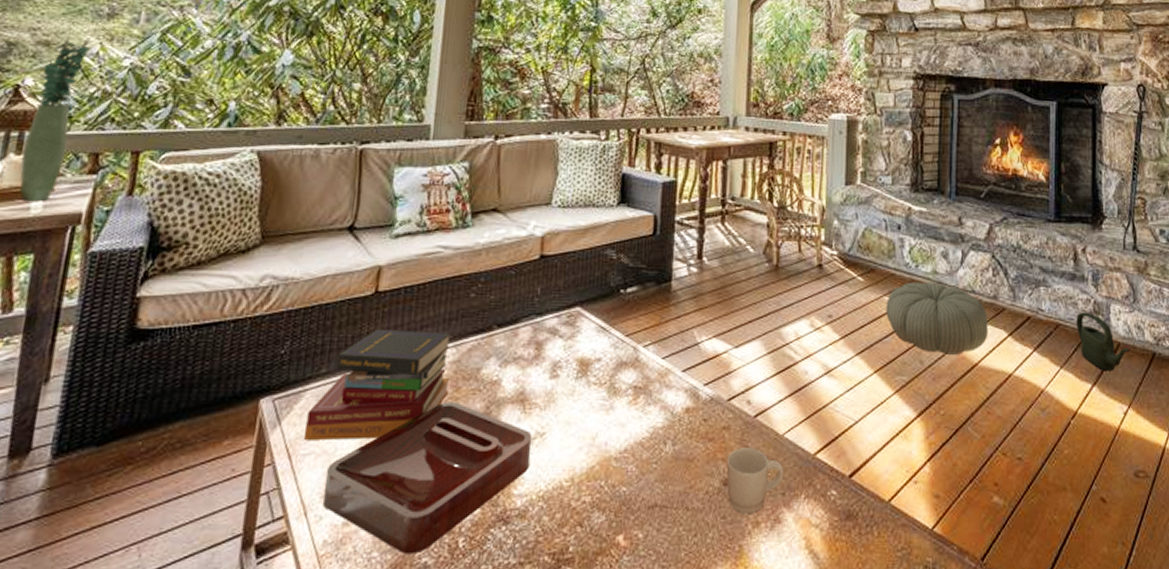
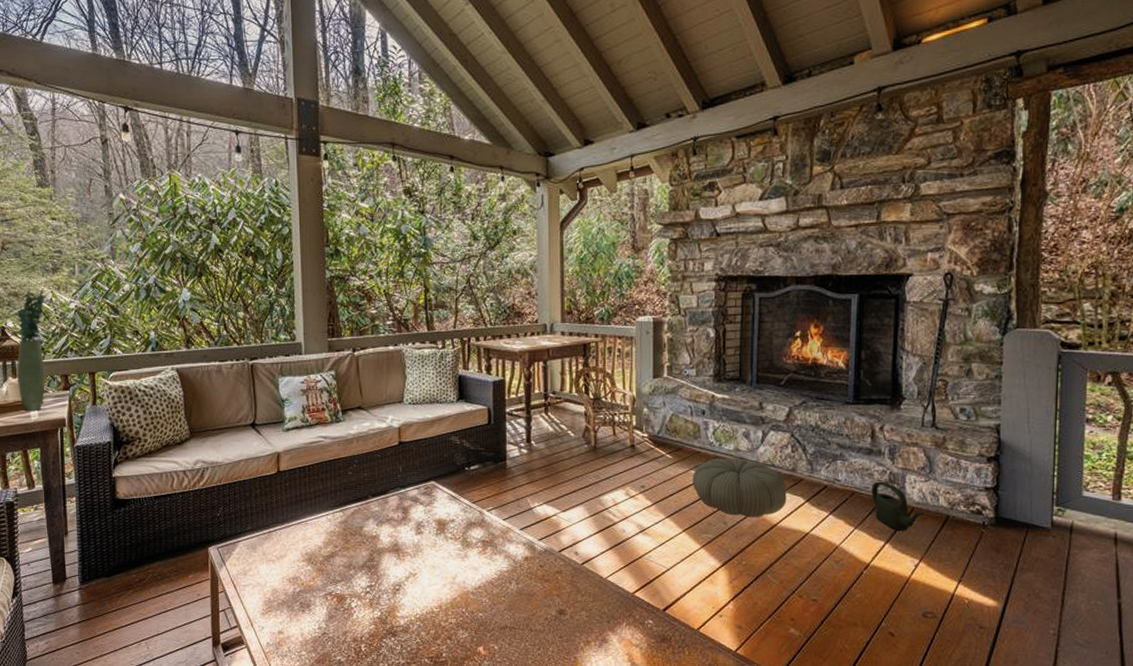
books: present [303,329,452,440] -> none [242,498,341,576]
decorative tray: present [322,401,532,555] -> none [261,550,408,654]
mug: present [726,448,785,513] -> none [561,587,608,635]

